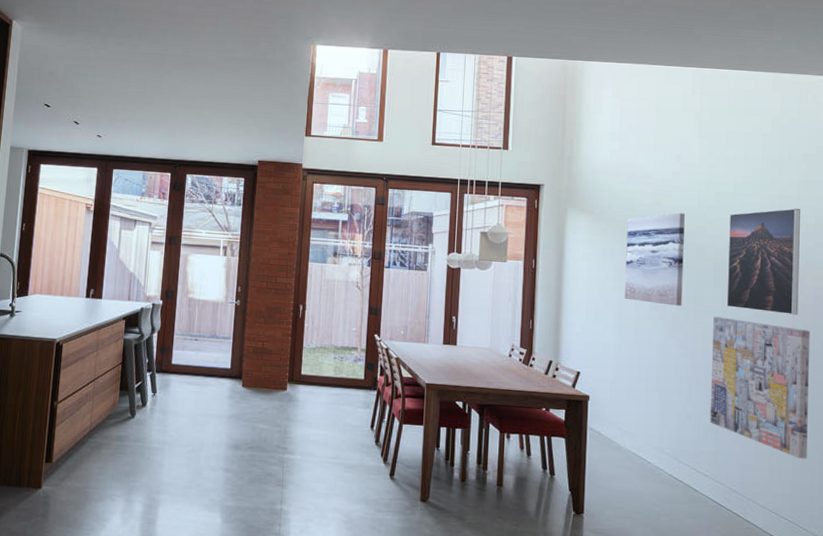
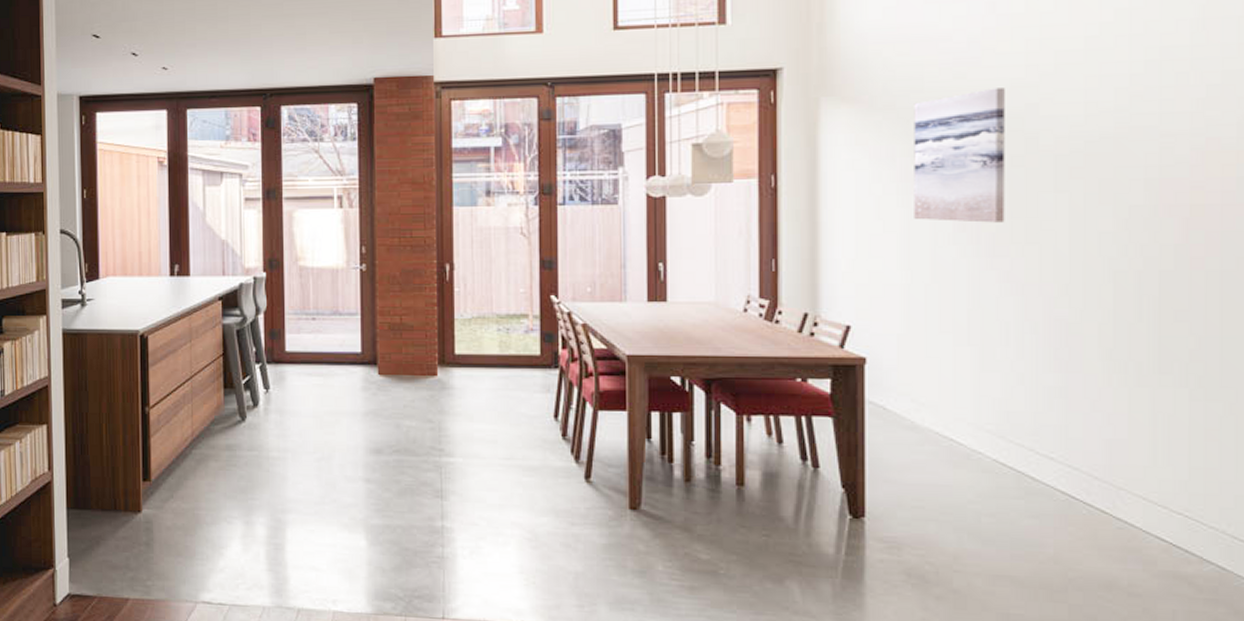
wall art: present [709,316,811,459] -> none [1054,233,1216,428]
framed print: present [726,208,800,316] -> none [1076,63,1196,222]

